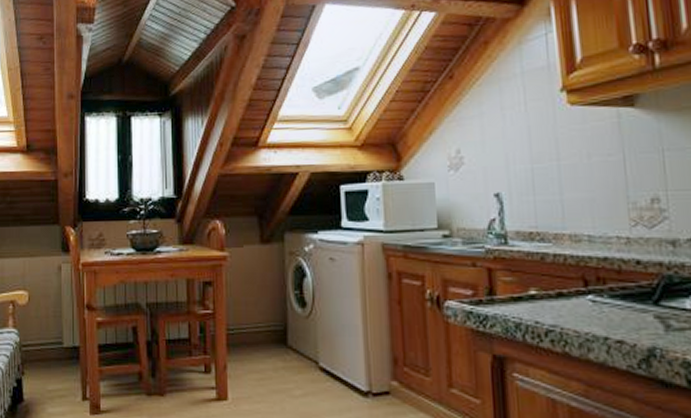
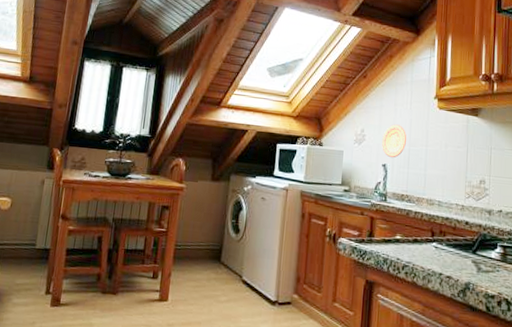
decorative plate: none [488,136,526,184] -> present [381,124,406,158]

